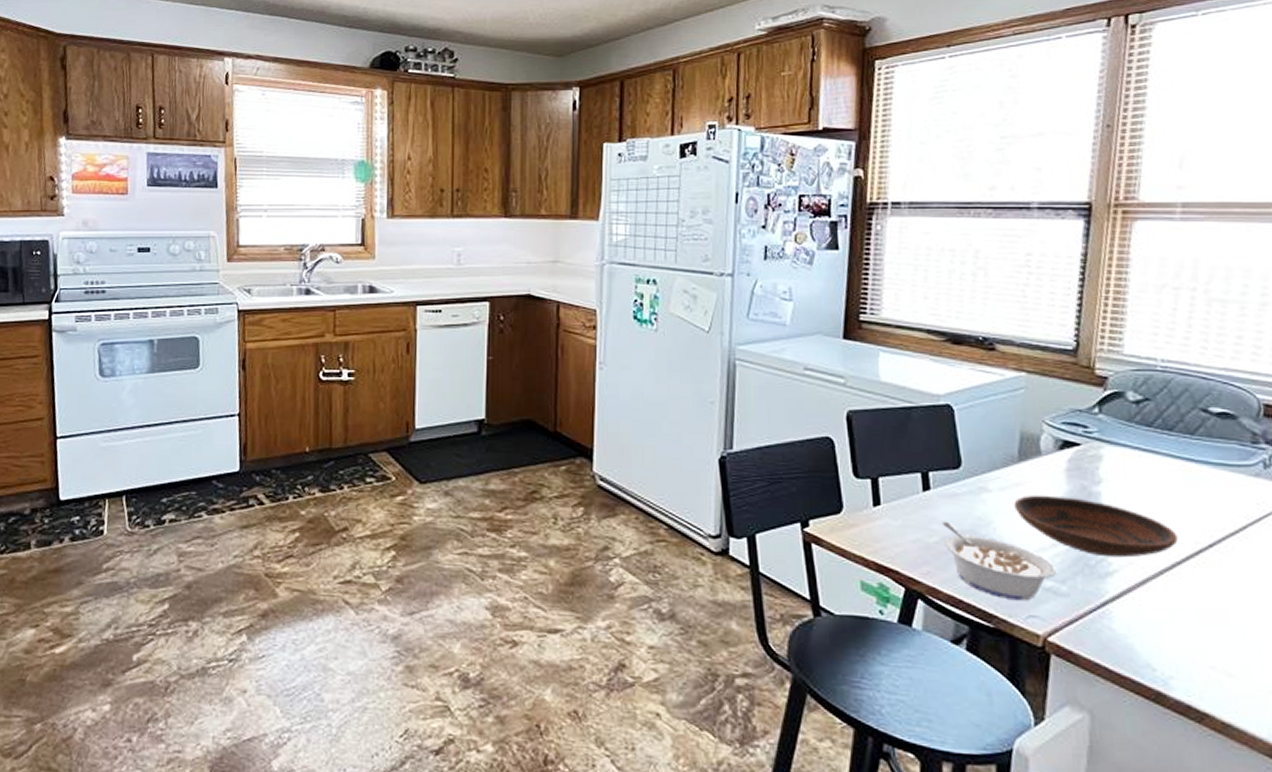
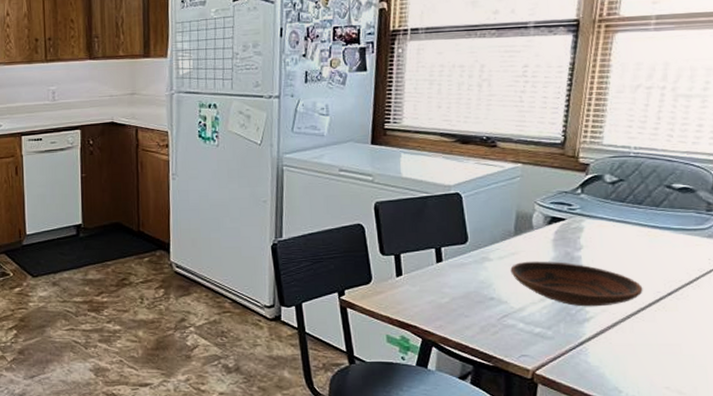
legume: present [942,521,1056,601] -> none [452,285,544,344]

